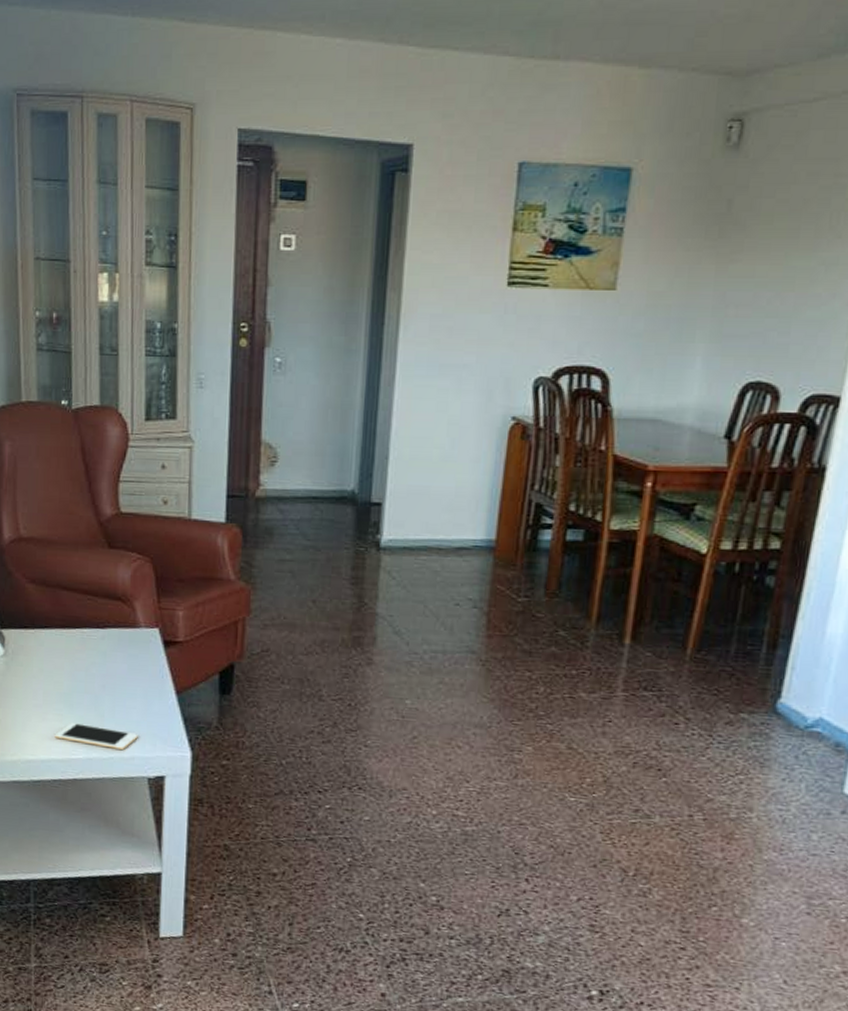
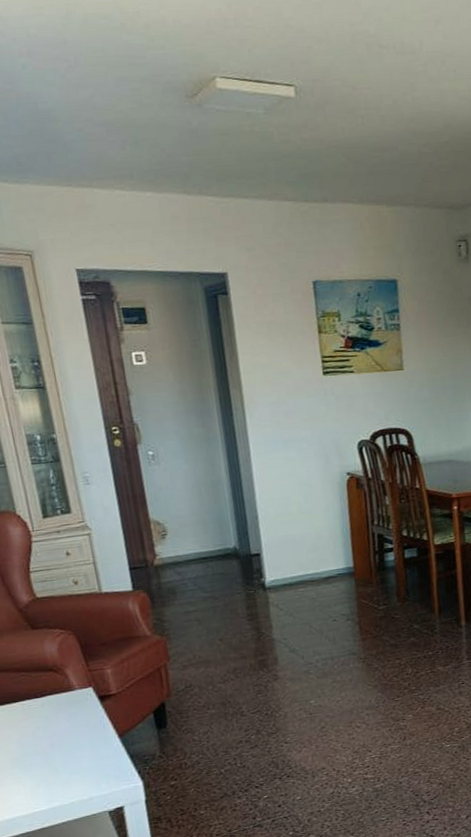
cell phone: present [54,722,138,750] -> none [15,777,93,799]

